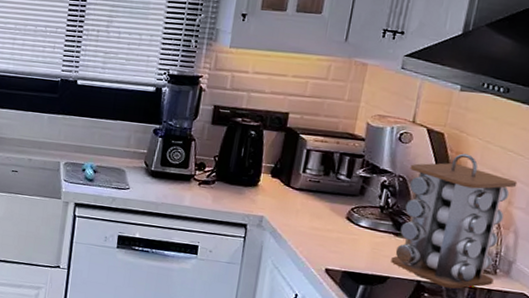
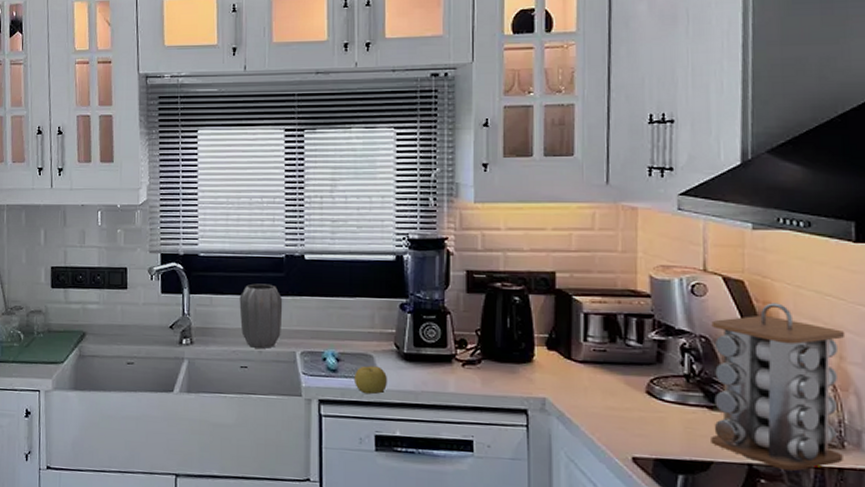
vase: none [15,101,55,158] -> present [239,283,283,349]
fruit: none [107,178,135,203] -> present [355,365,388,395]

